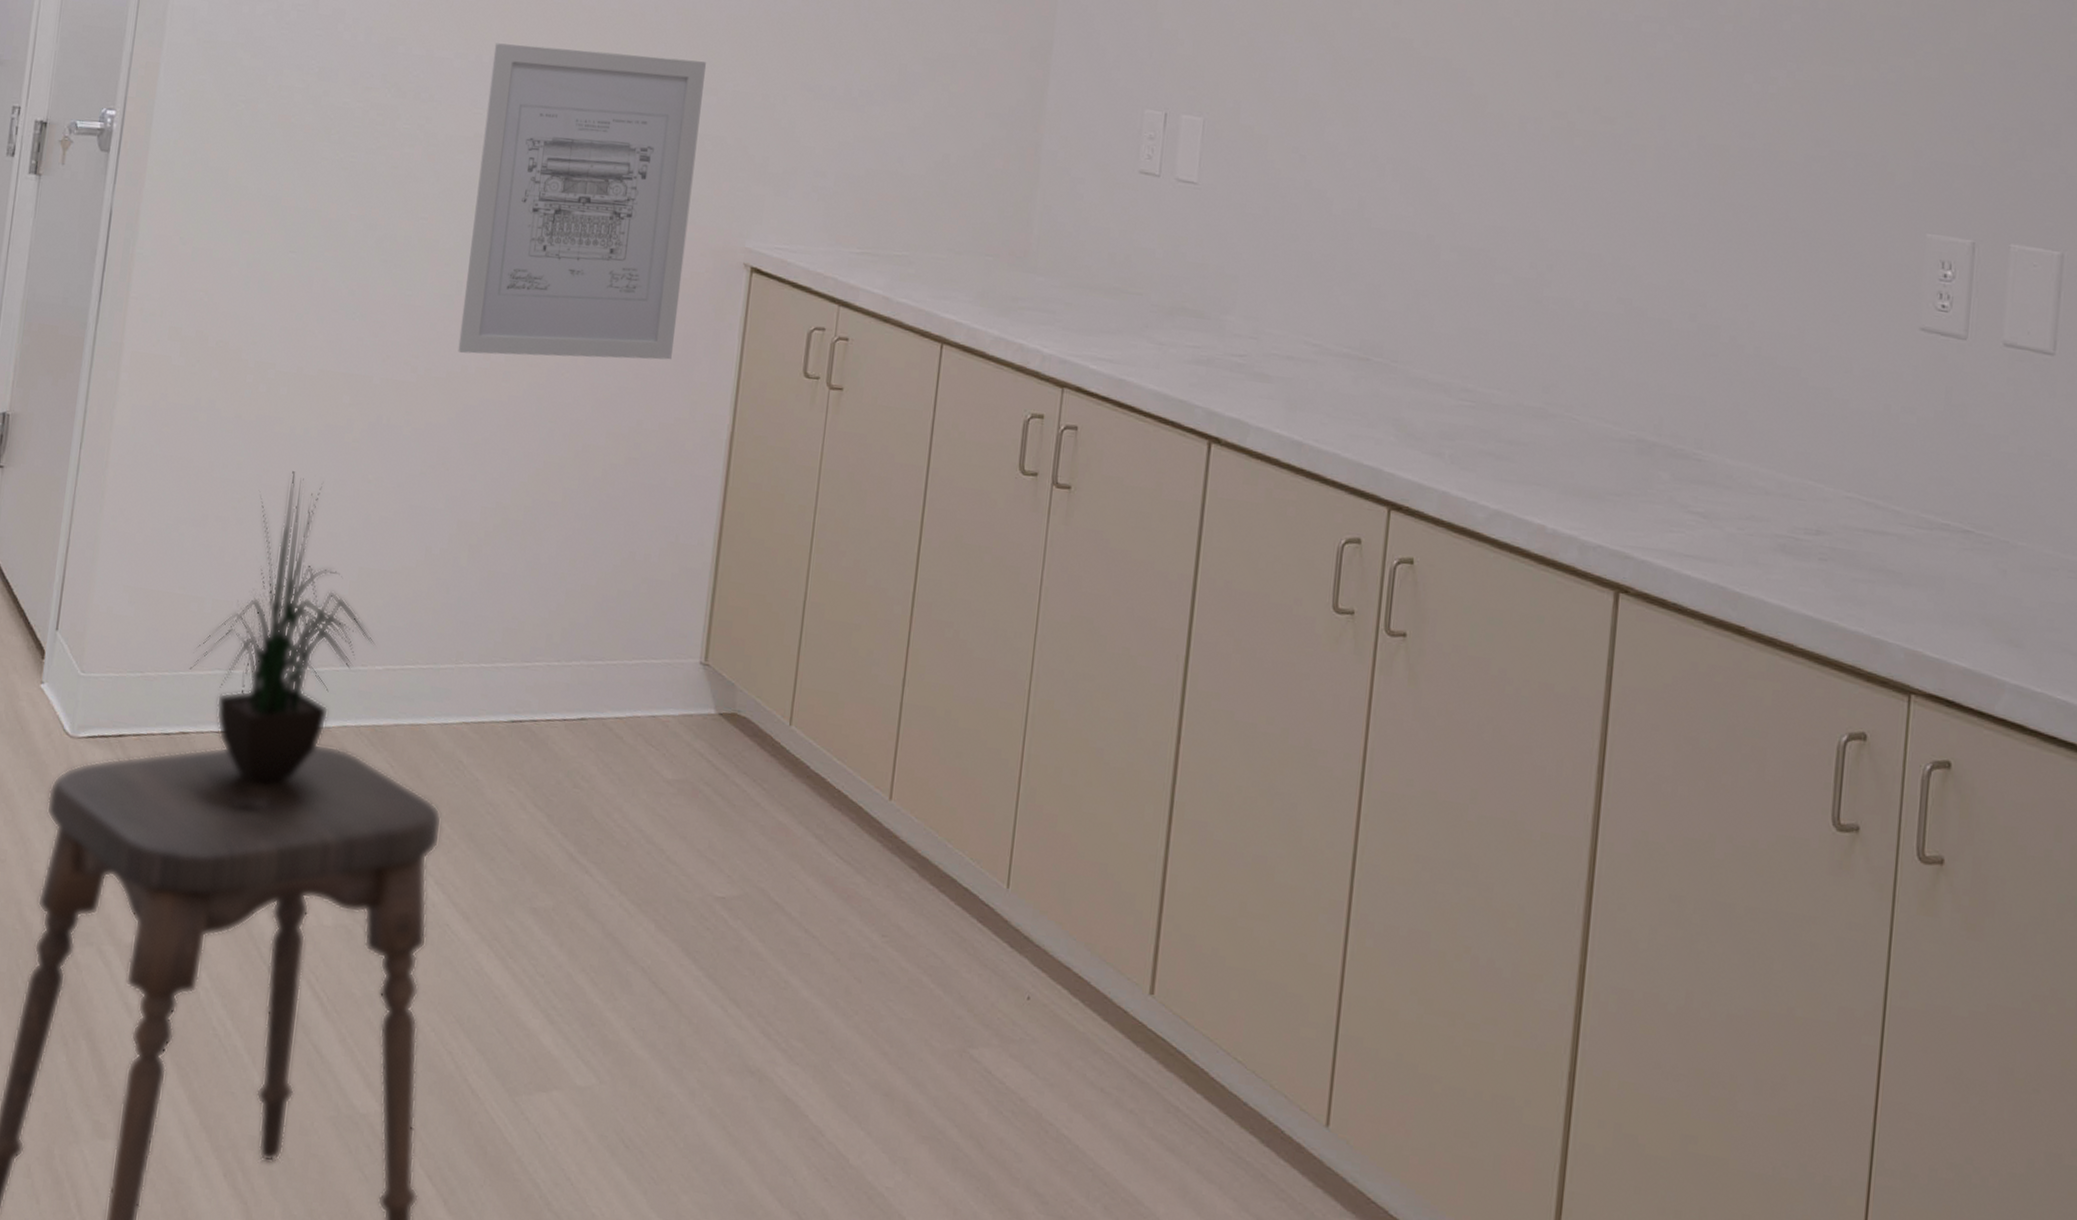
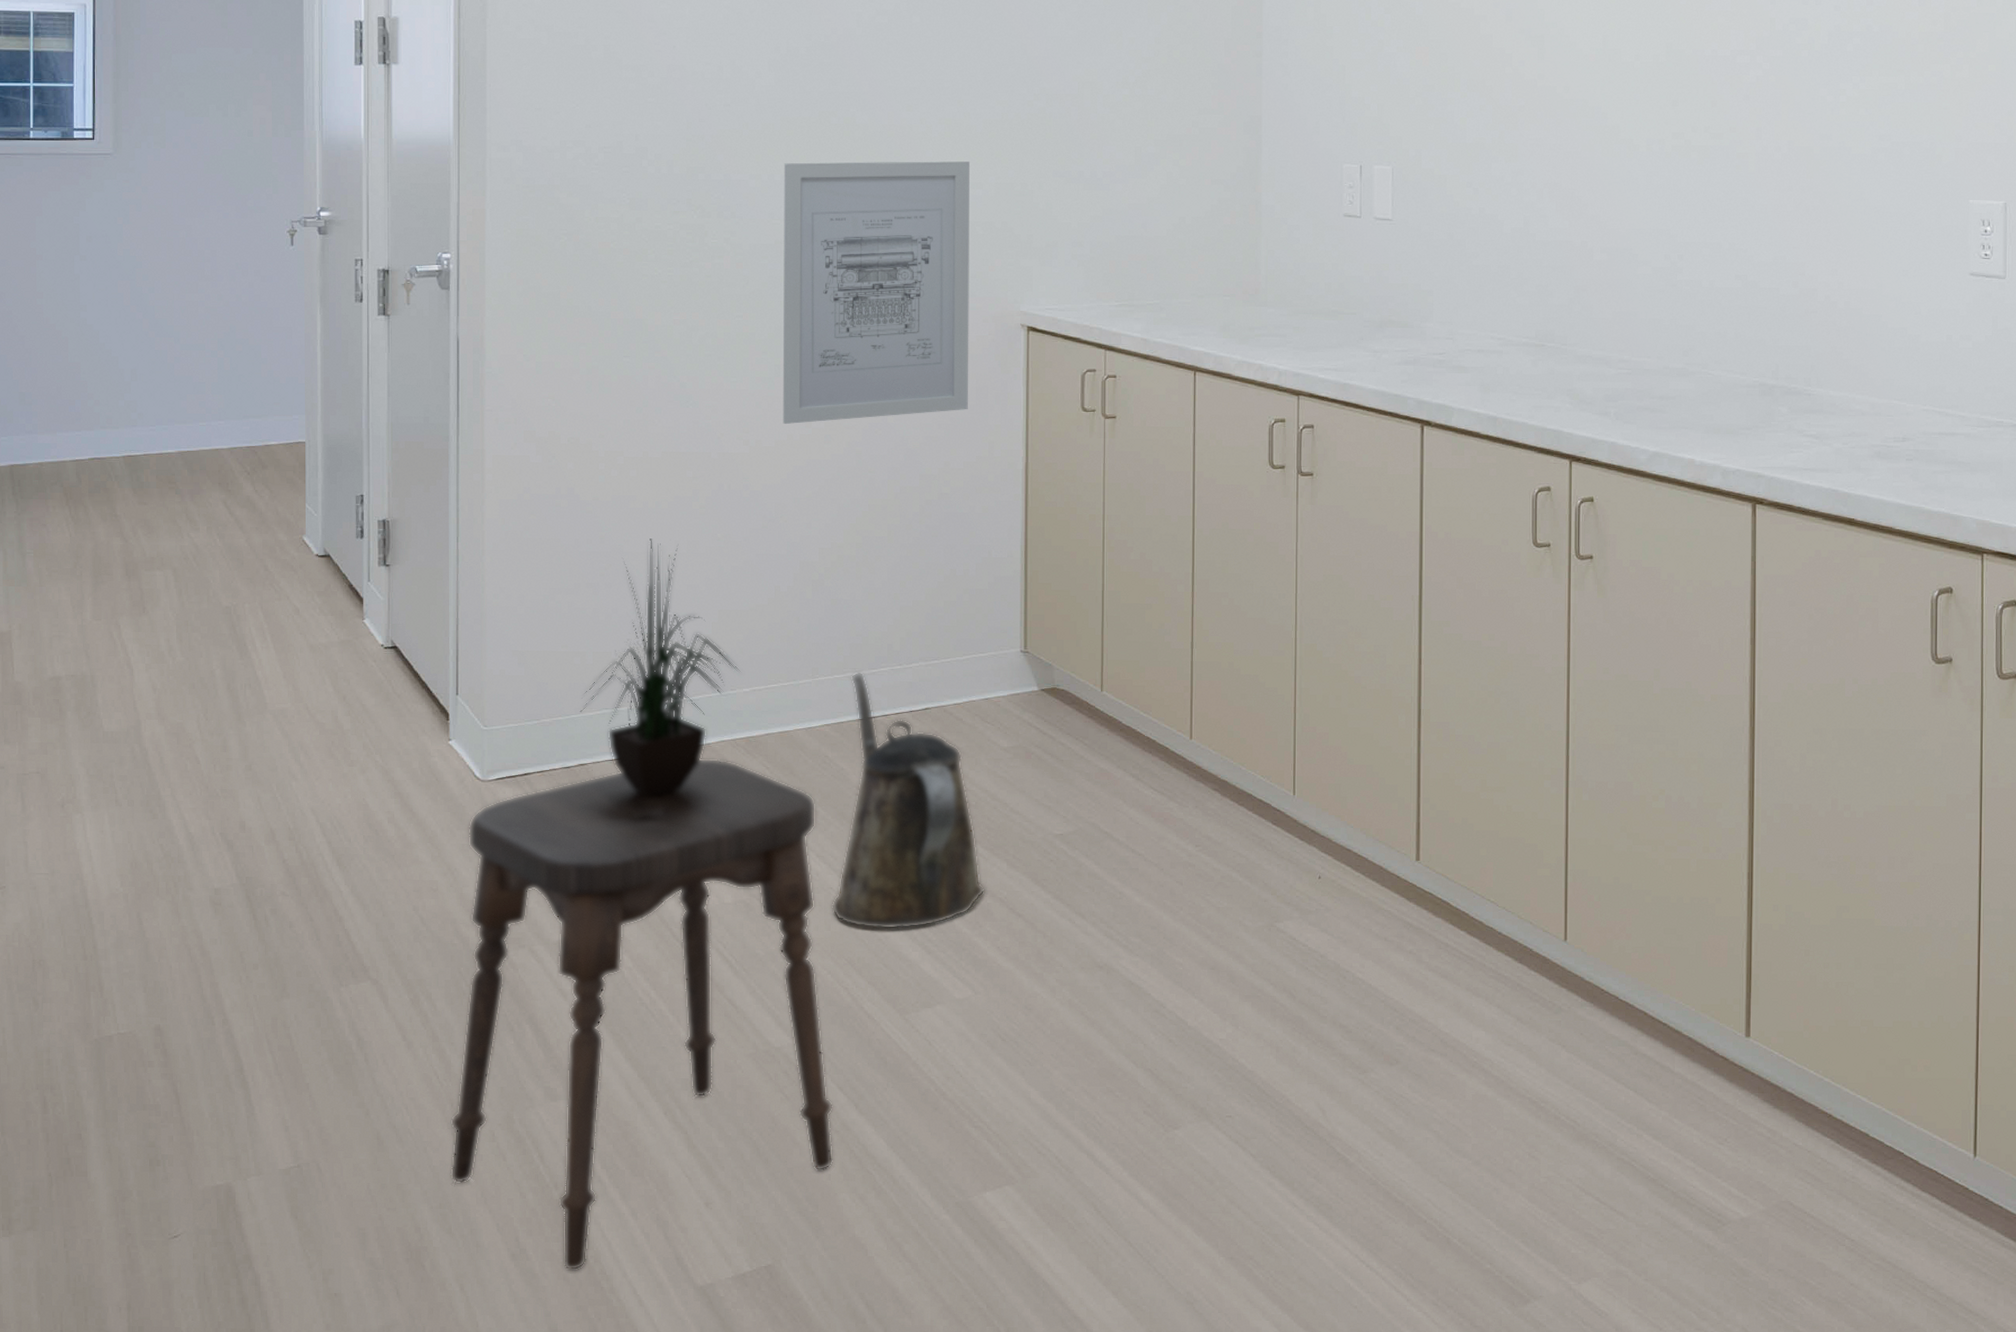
watering can: none [444,662,626,991] -> present [831,672,985,930]

